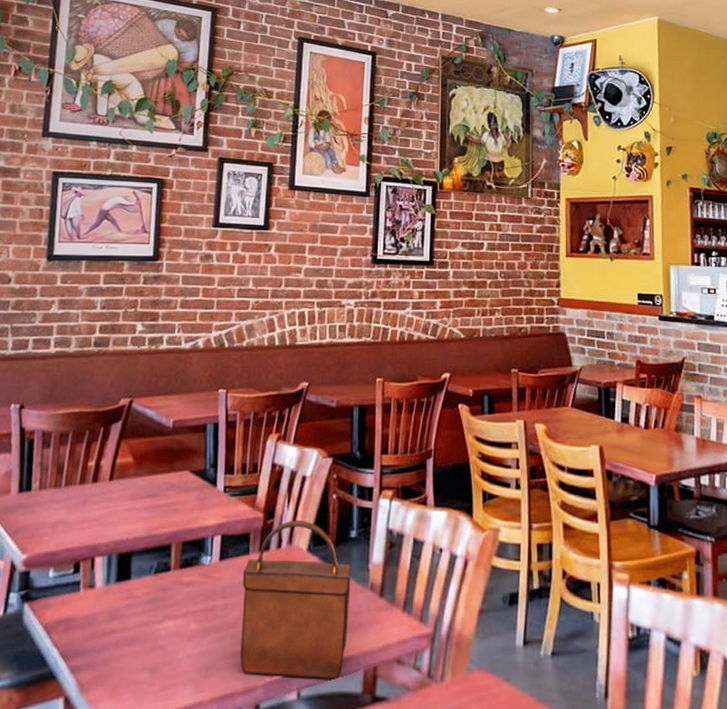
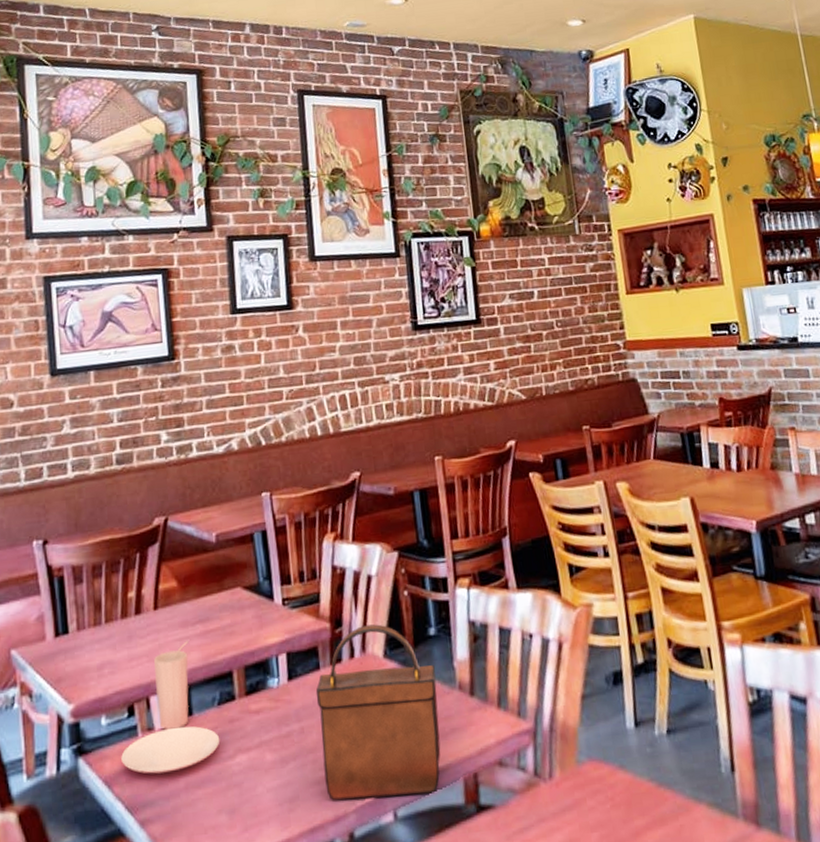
plate: none [62,588,152,628] -> present [121,726,220,774]
cup: none [100,512,136,590] -> present [154,641,189,731]

